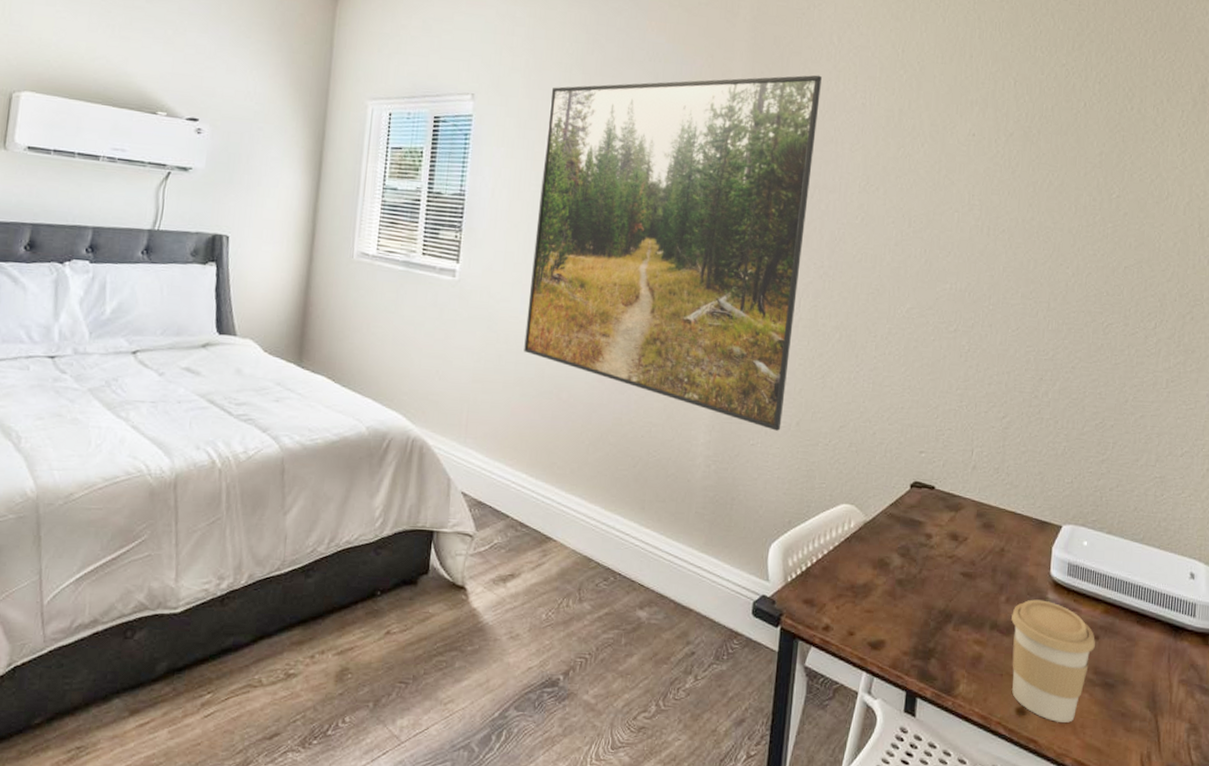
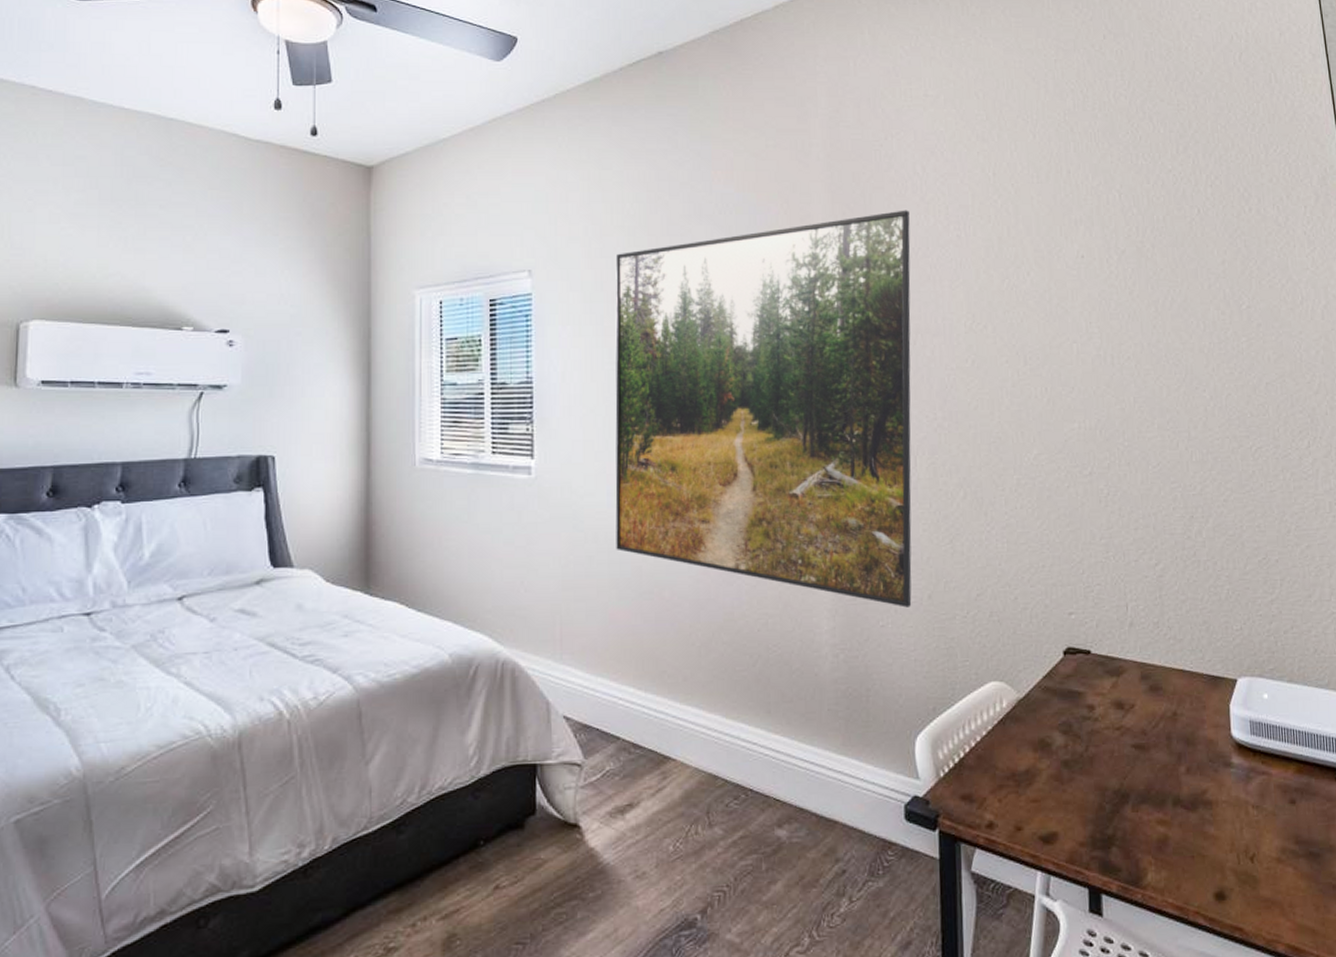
coffee cup: present [1011,599,1095,723] -> none [1195,765,1292,904]

